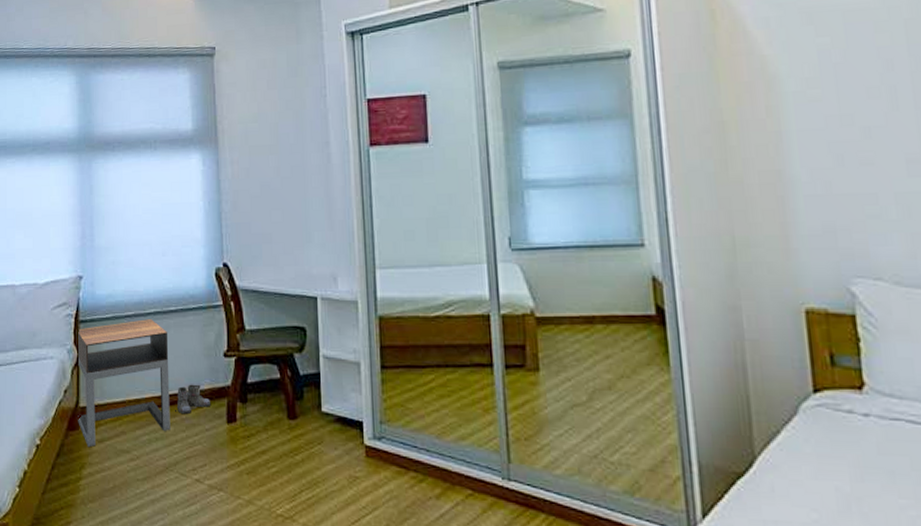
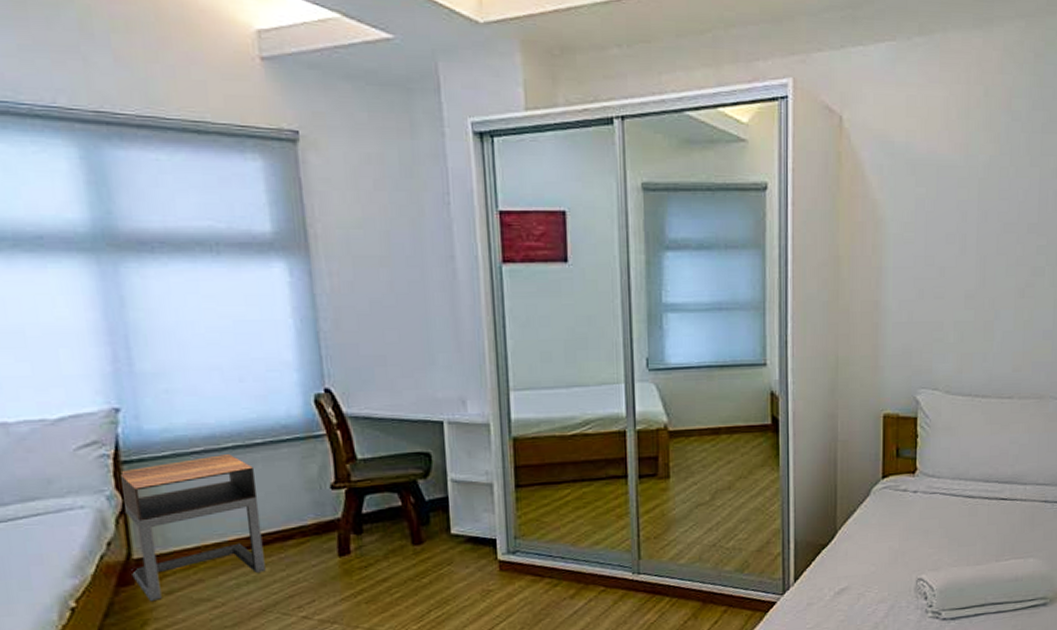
boots: present [176,384,210,415] -> none [271,520,316,554]

